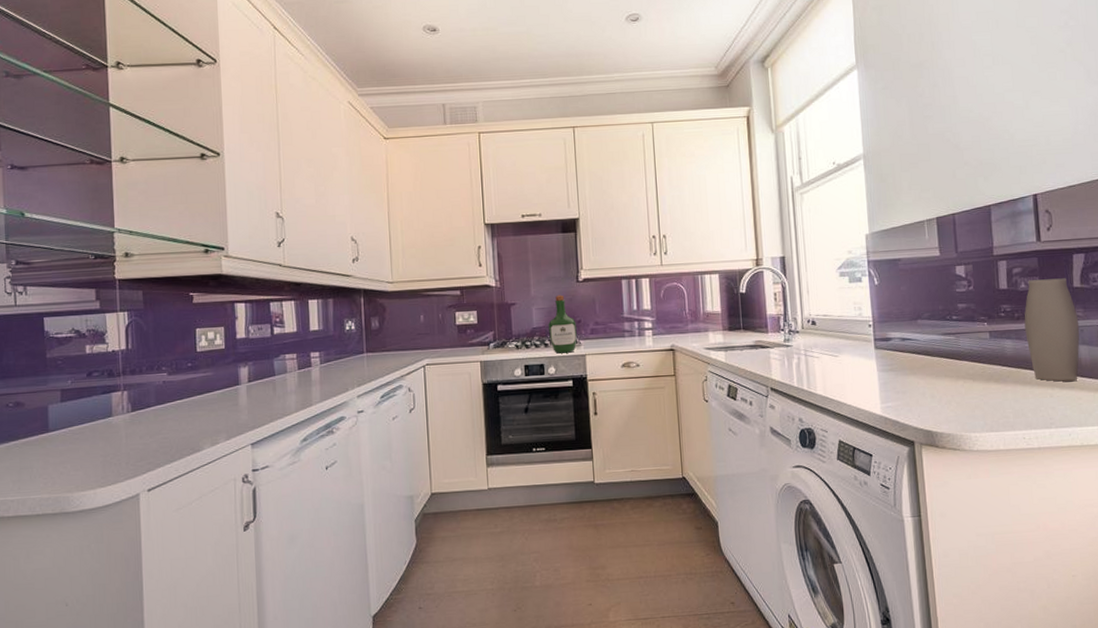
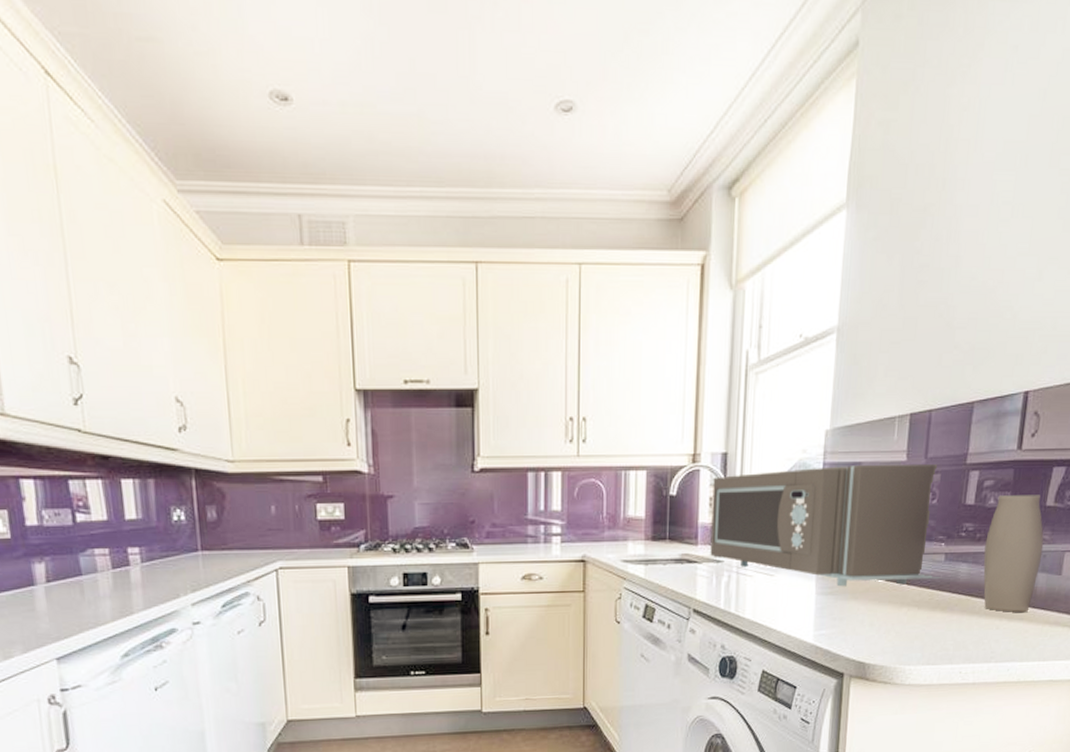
wine bottle: present [547,295,577,354] -> none [433,487,469,560]
microwave: none [775,257,988,364] -> present [710,464,939,587]

